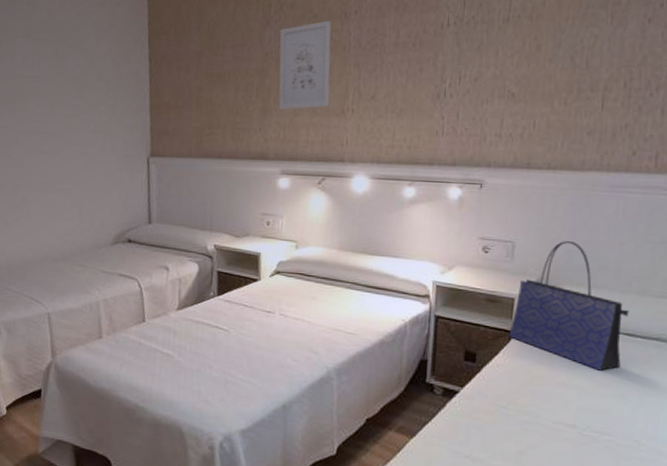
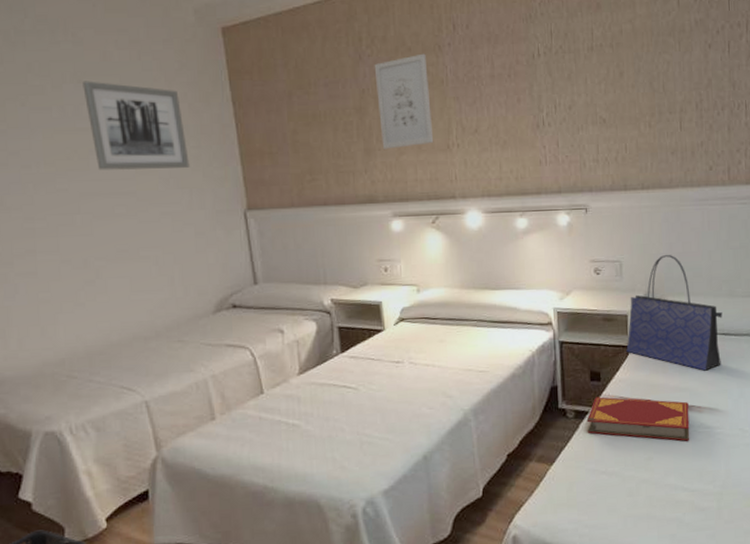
wall art: none [30,36,107,116] -> present [82,81,190,170]
hardback book: none [454,378,575,442] -> present [586,397,690,441]

